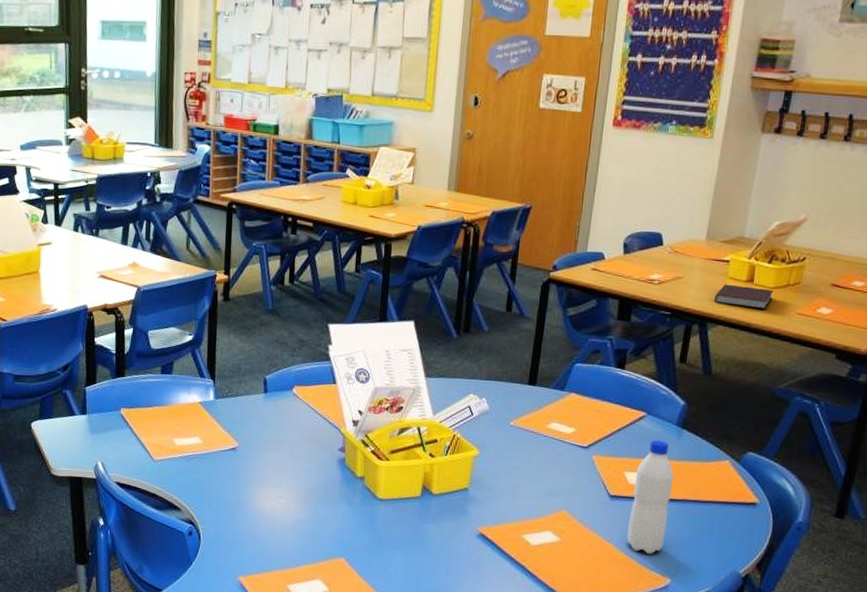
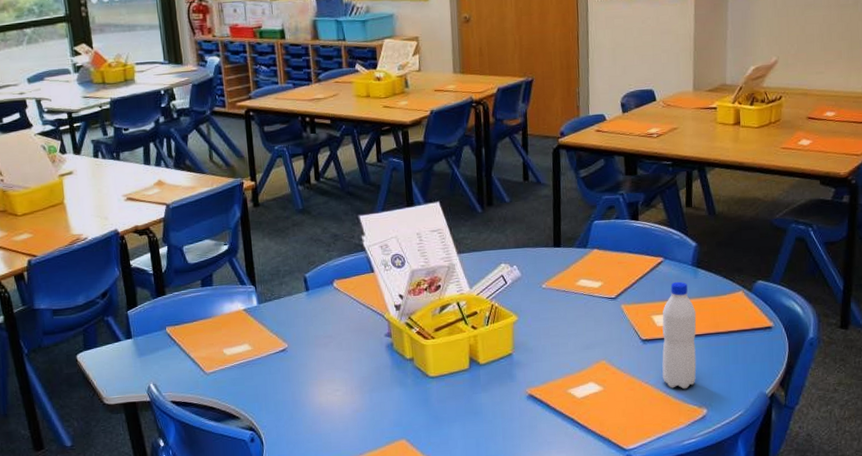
notebook: present [714,284,774,310] -> none [708,129,759,148]

